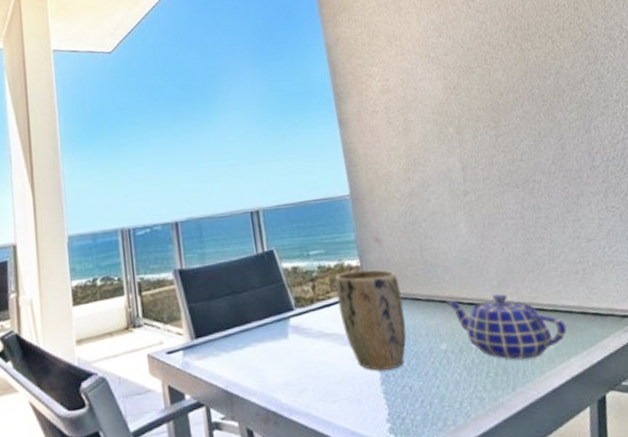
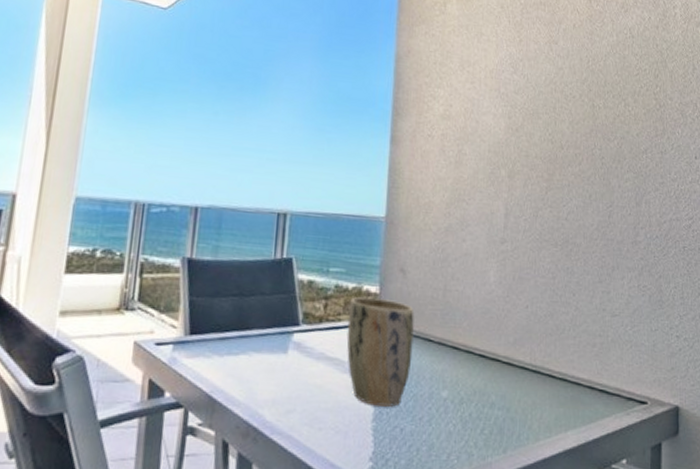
teapot: present [445,294,567,360] -> none [457,348,571,424]

